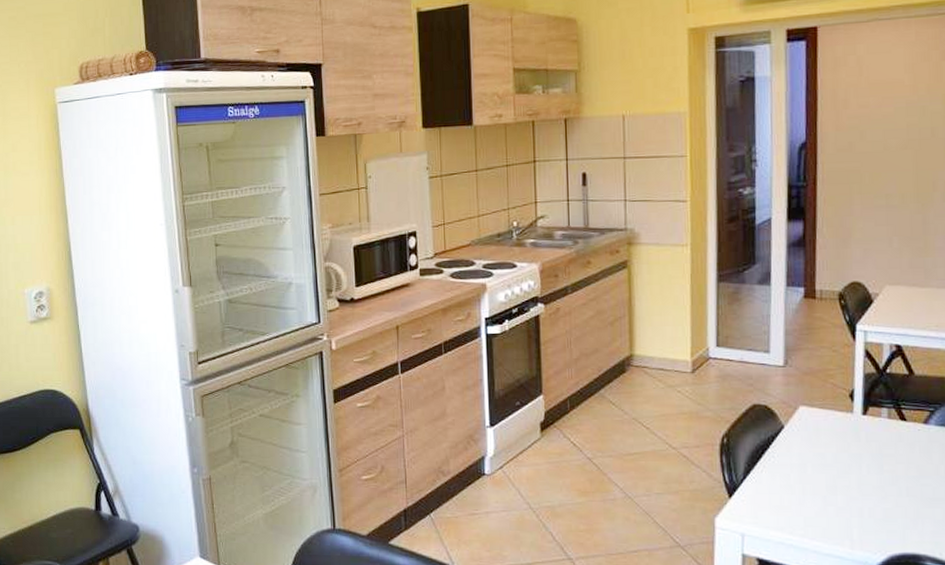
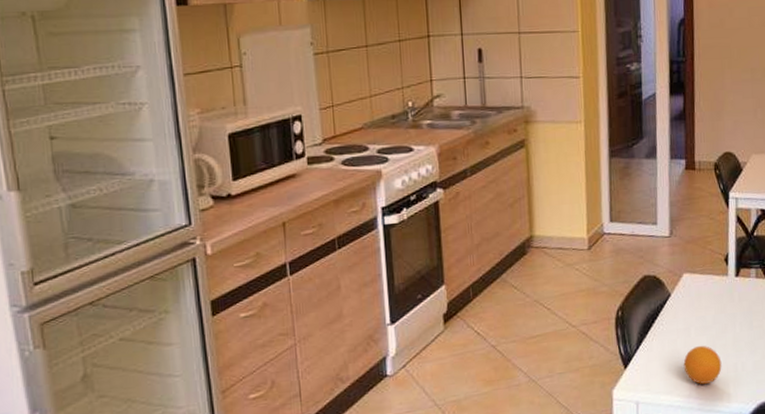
fruit: none [797,483,844,525] -> present [683,345,722,384]

